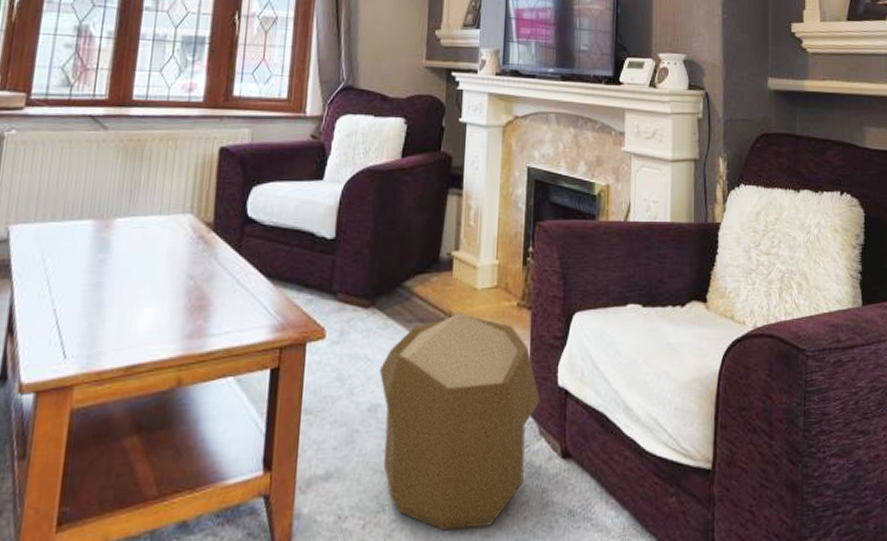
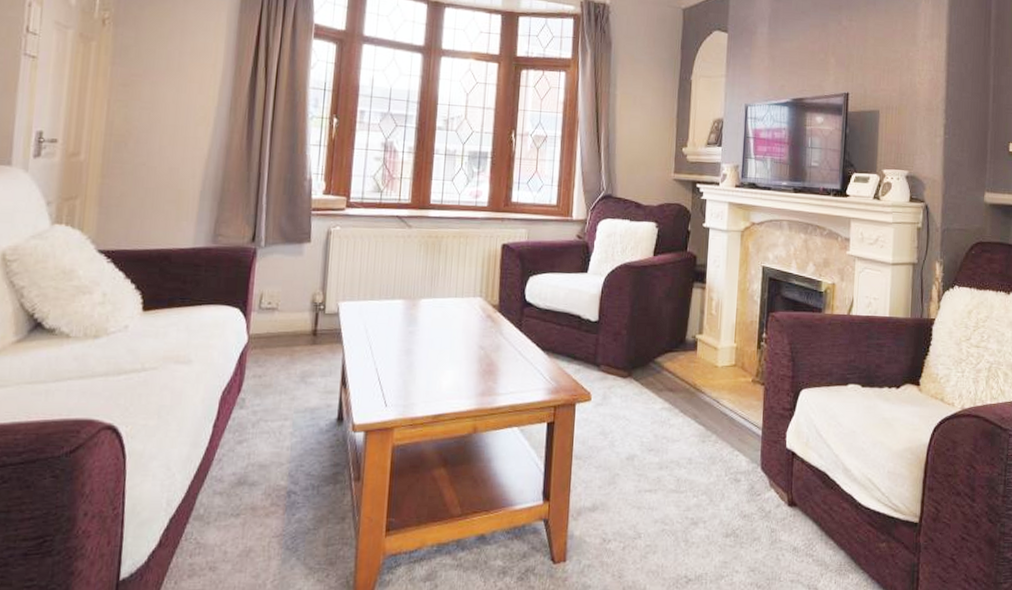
pouf: present [379,312,541,531] -> none [635,385,771,556]

